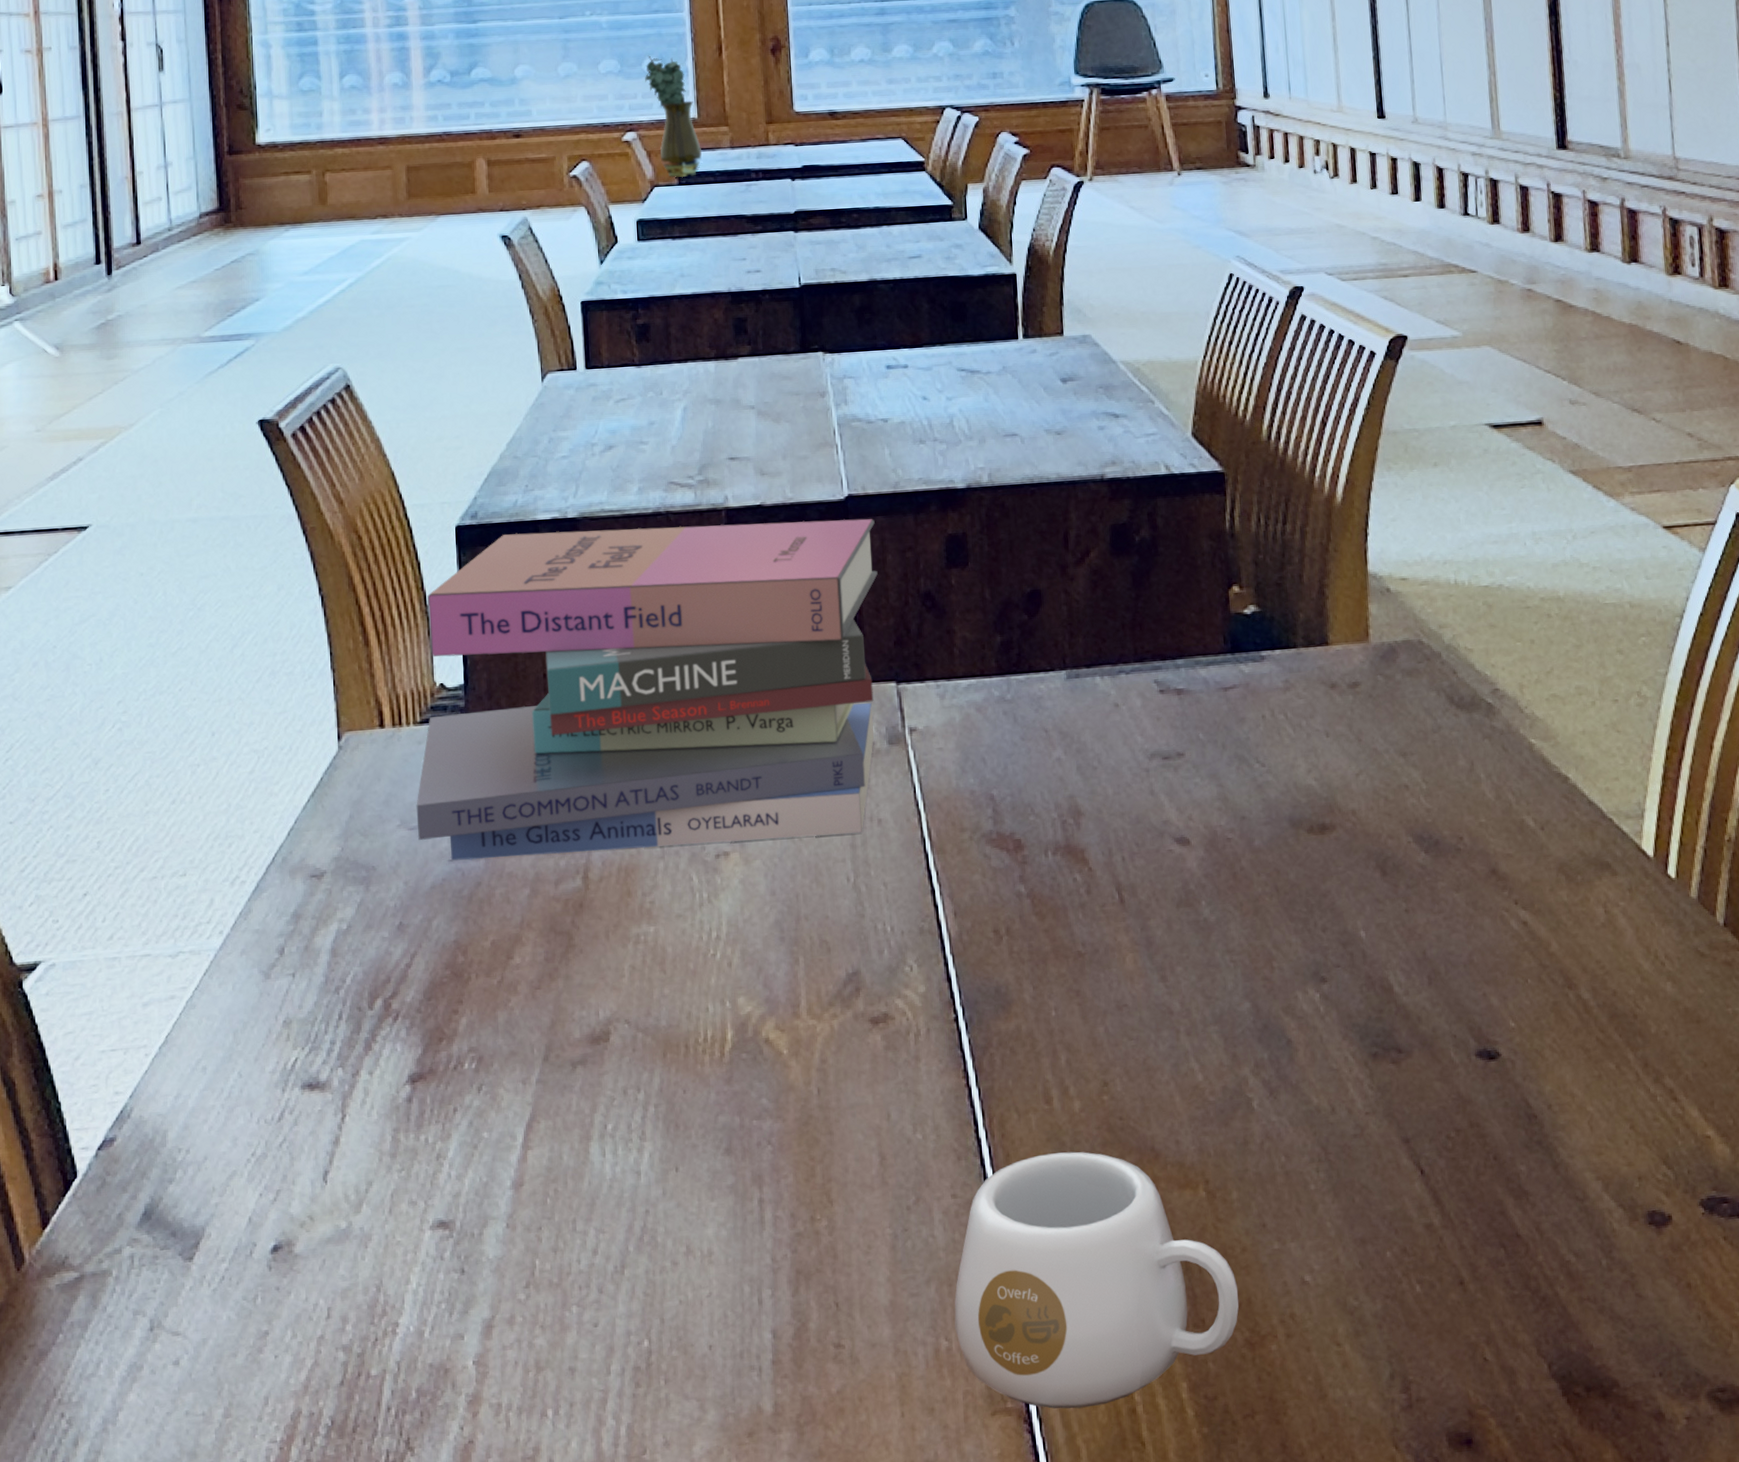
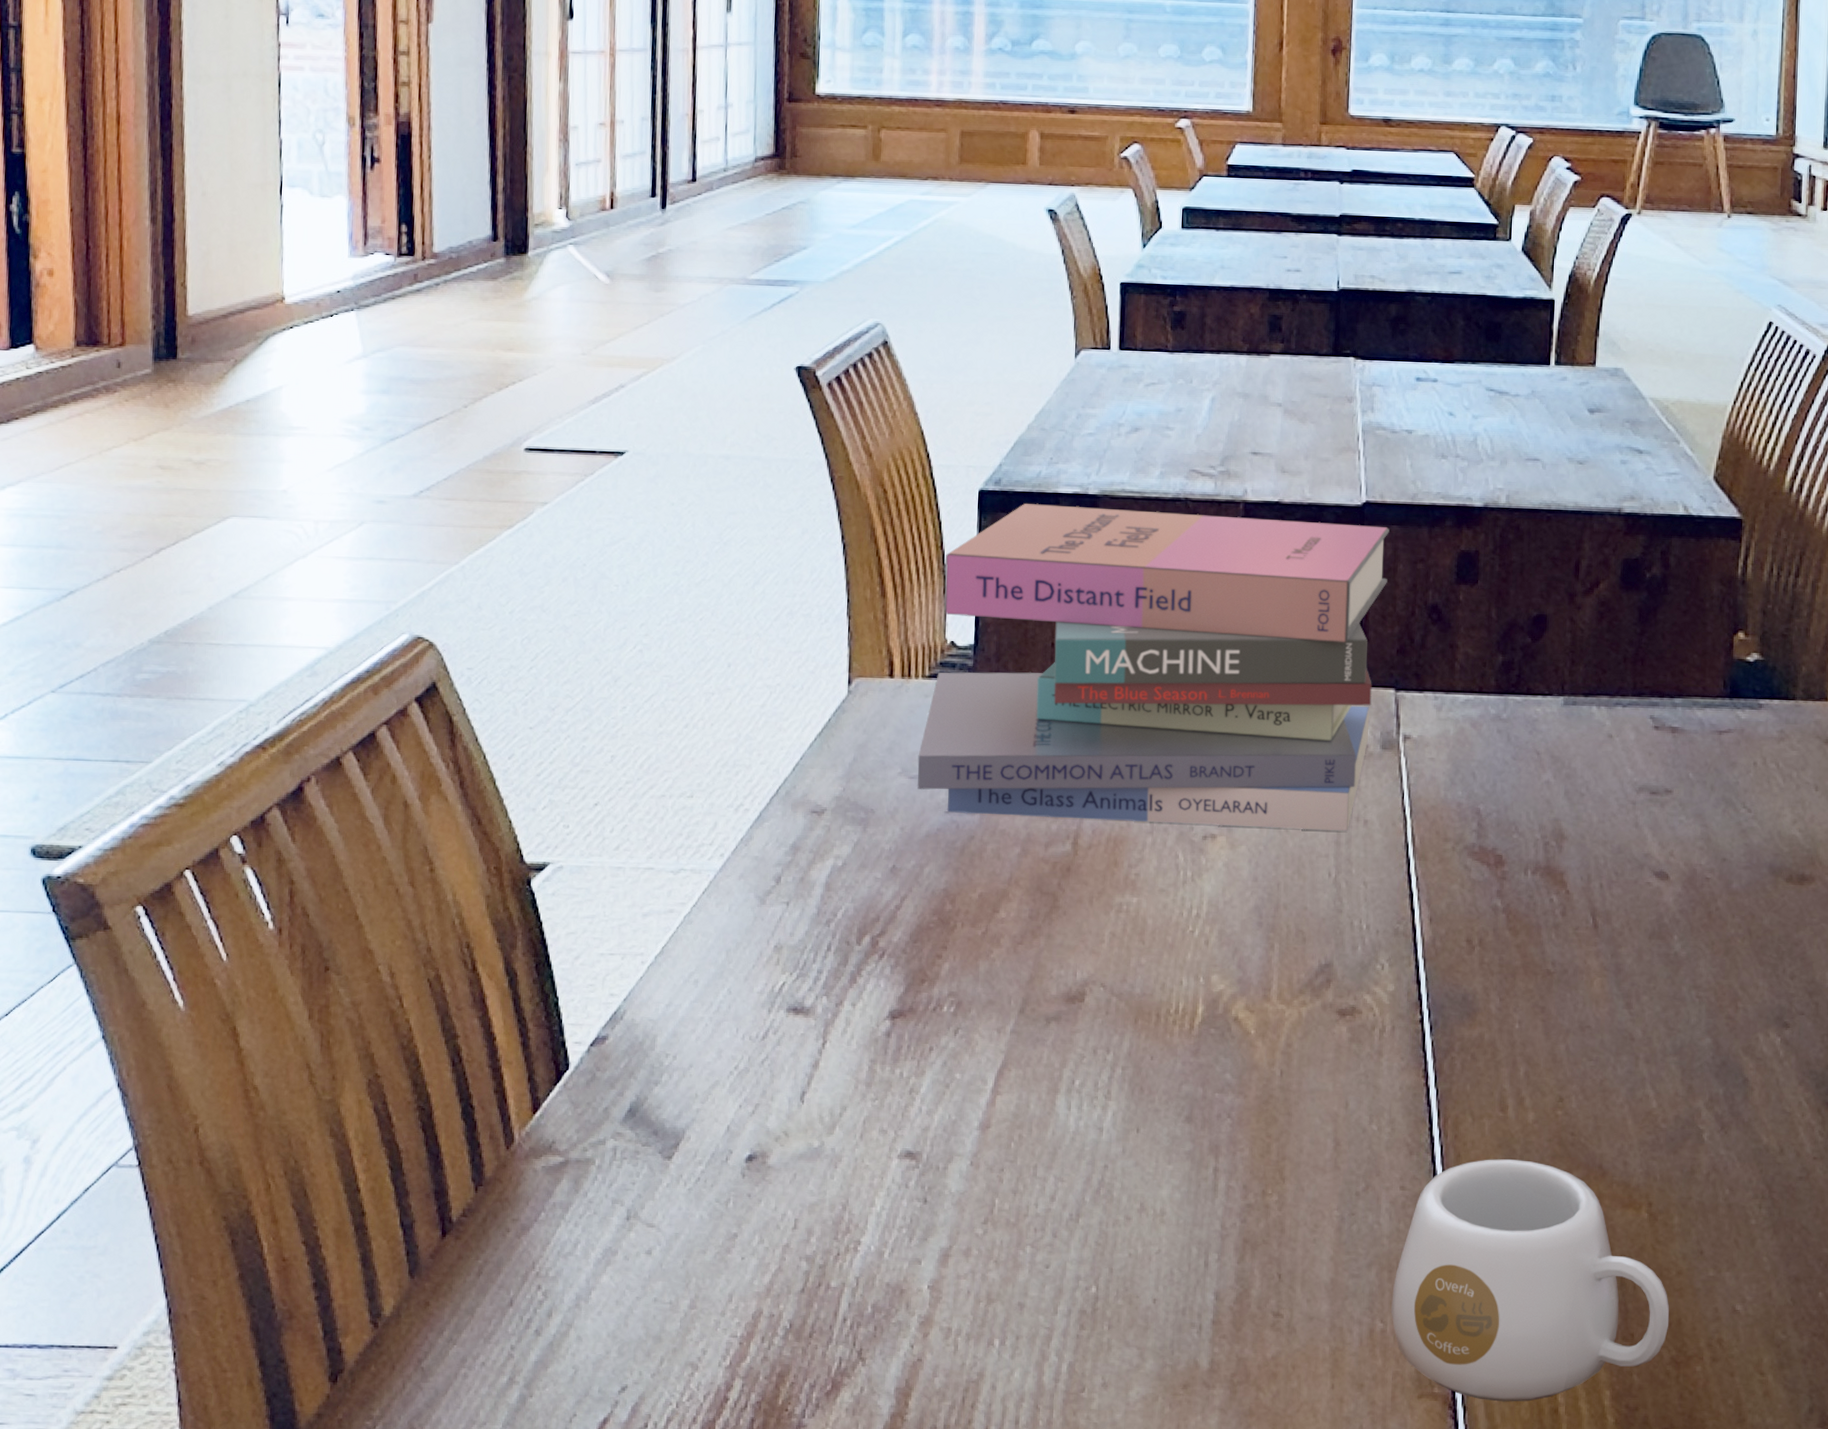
vase: present [645,55,702,179] -> none [1204,44,1254,170]

